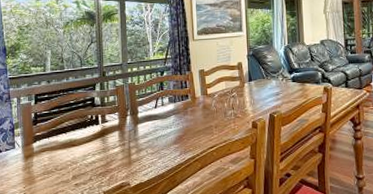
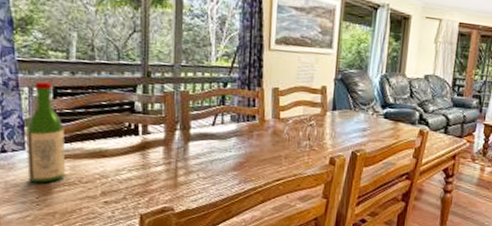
wine bottle: none [16,91,45,175] -> present [26,81,66,183]

